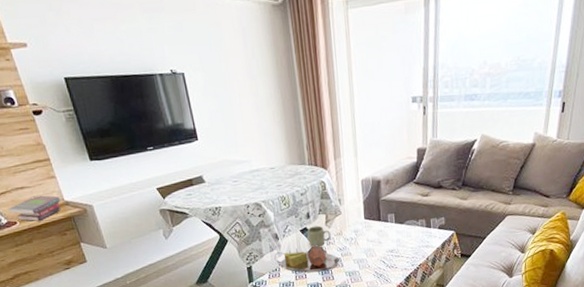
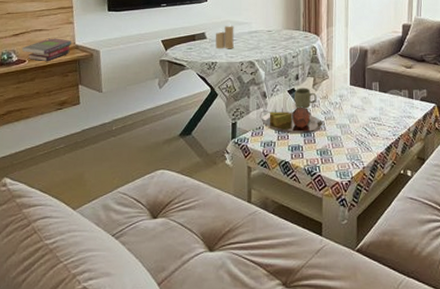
candle: none [213,162,236,193] -> present [215,22,234,50]

